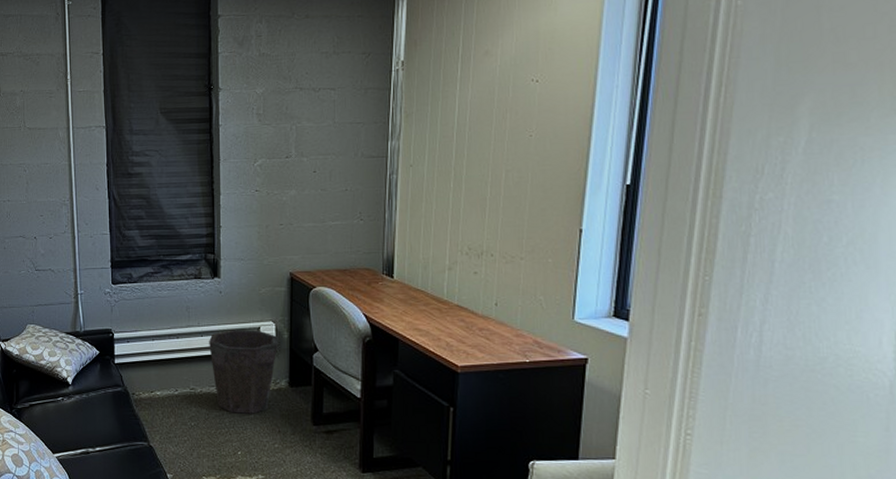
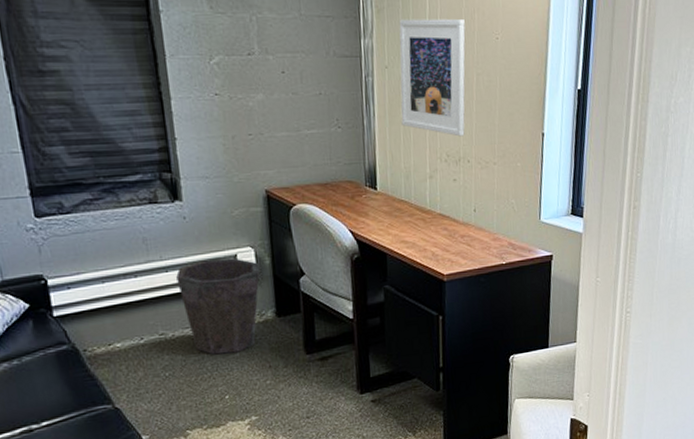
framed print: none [422,119,496,231] -> present [398,18,466,137]

